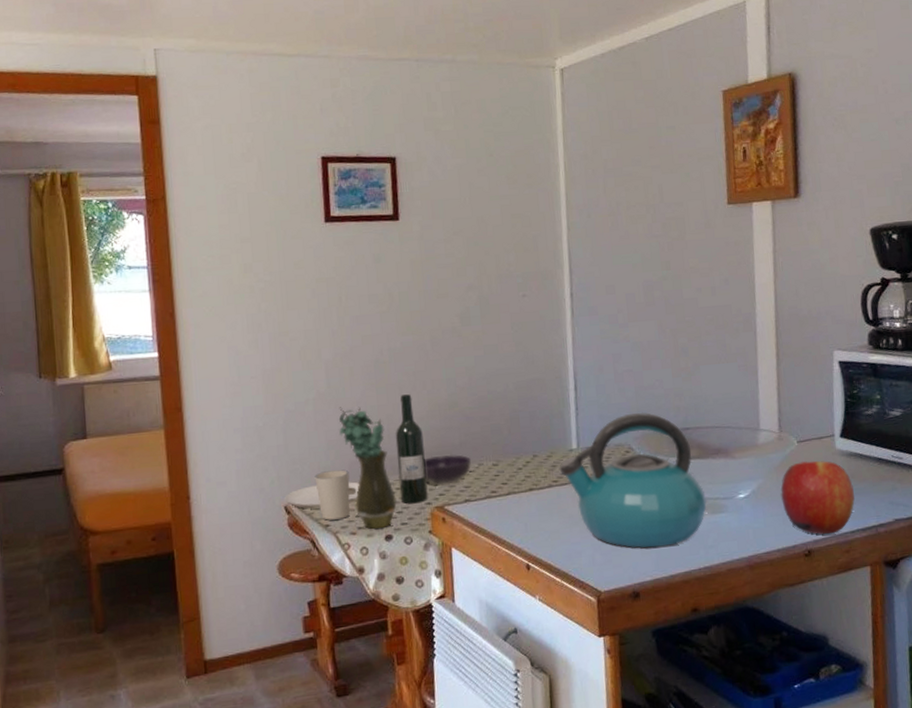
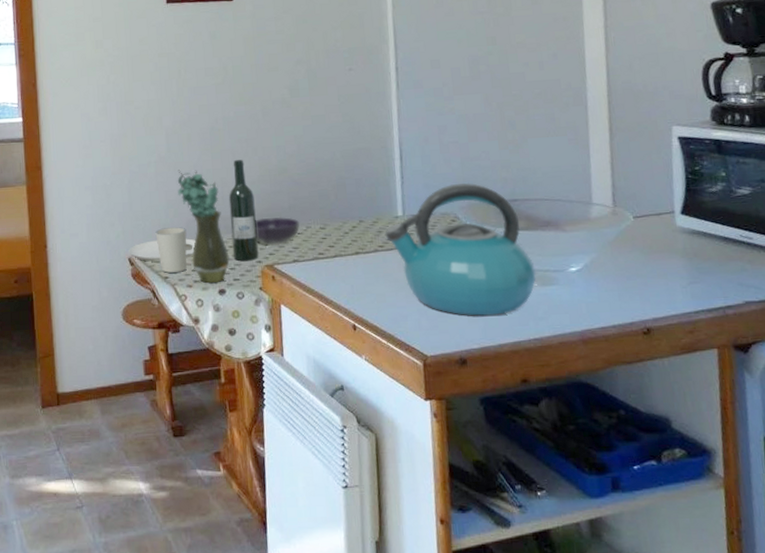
fruit: present [780,460,855,534] -> none [615,237,699,313]

